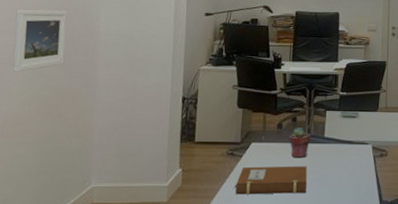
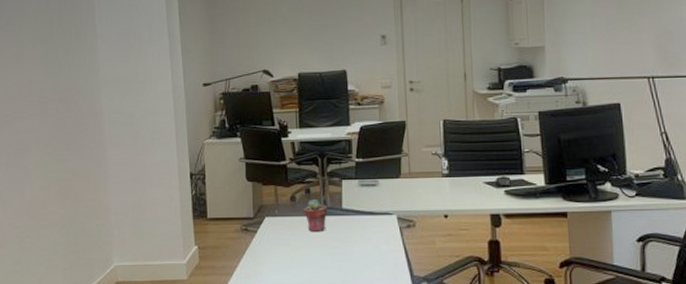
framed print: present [12,9,68,72] -> none [26,92,74,157]
notebook: present [233,166,307,195] -> none [251,240,329,271]

